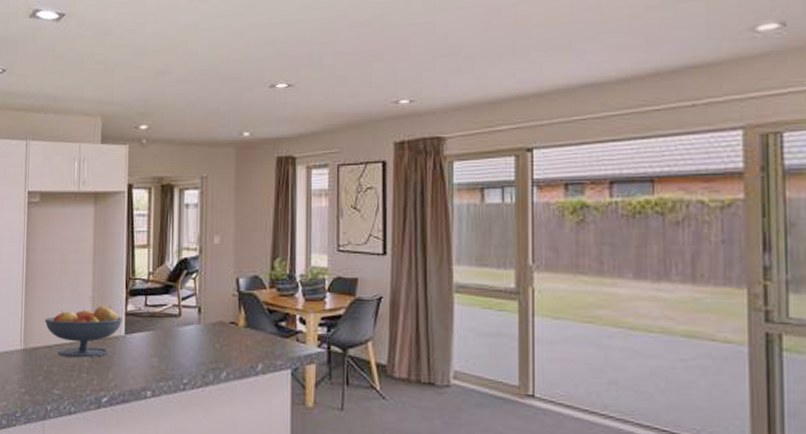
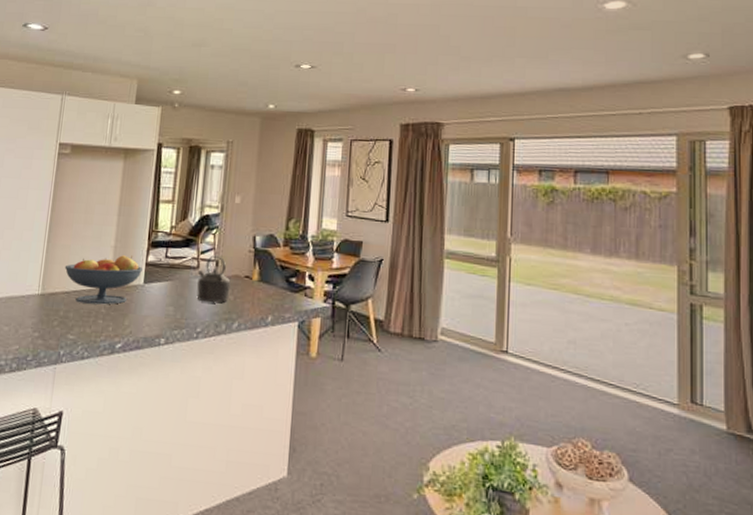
kettle: none [179,301,215,352] -> present [196,255,231,303]

